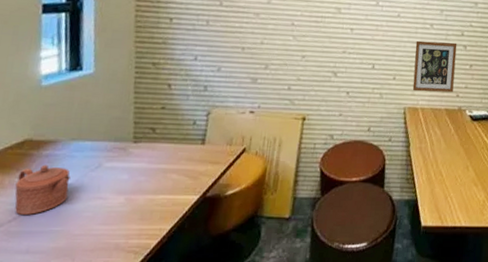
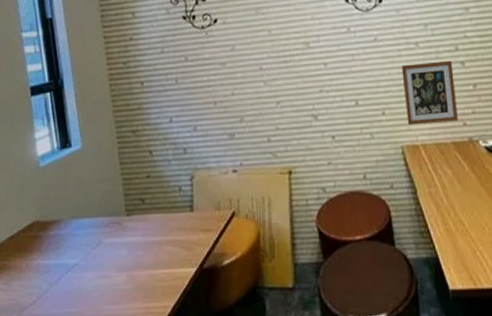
teapot: present [14,165,70,215] -> none [31,245,76,297]

